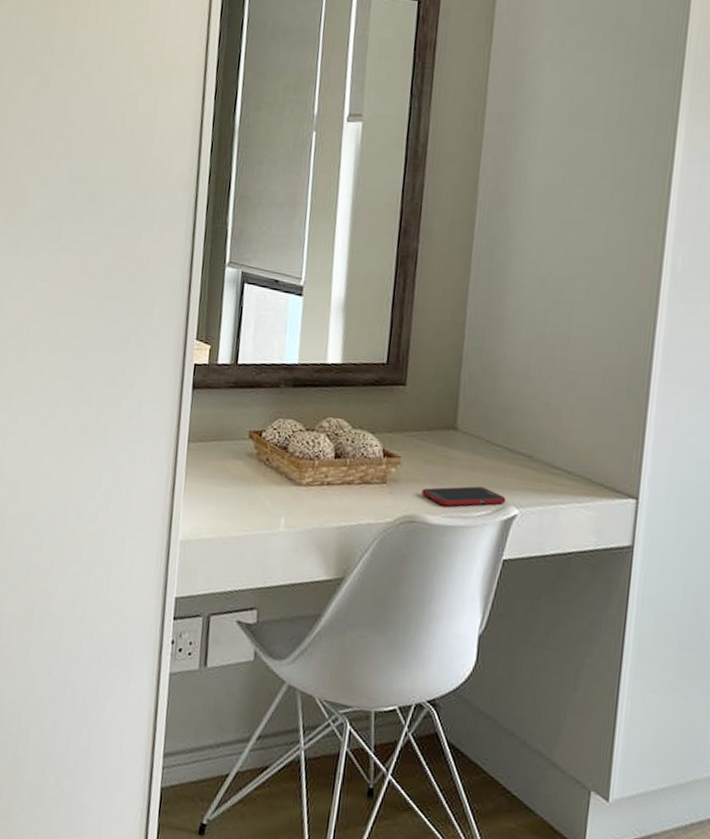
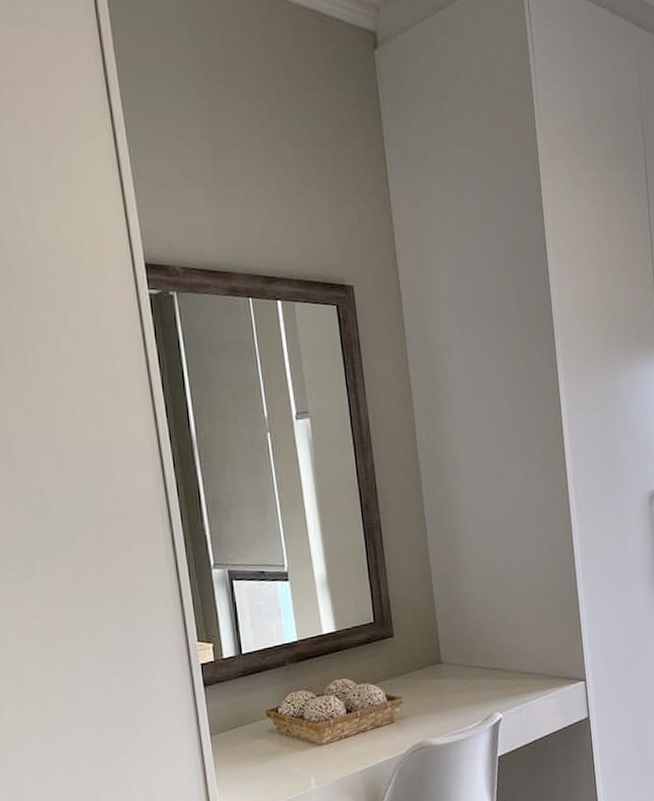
cell phone: present [422,486,506,506] -> none [424,703,491,728]

